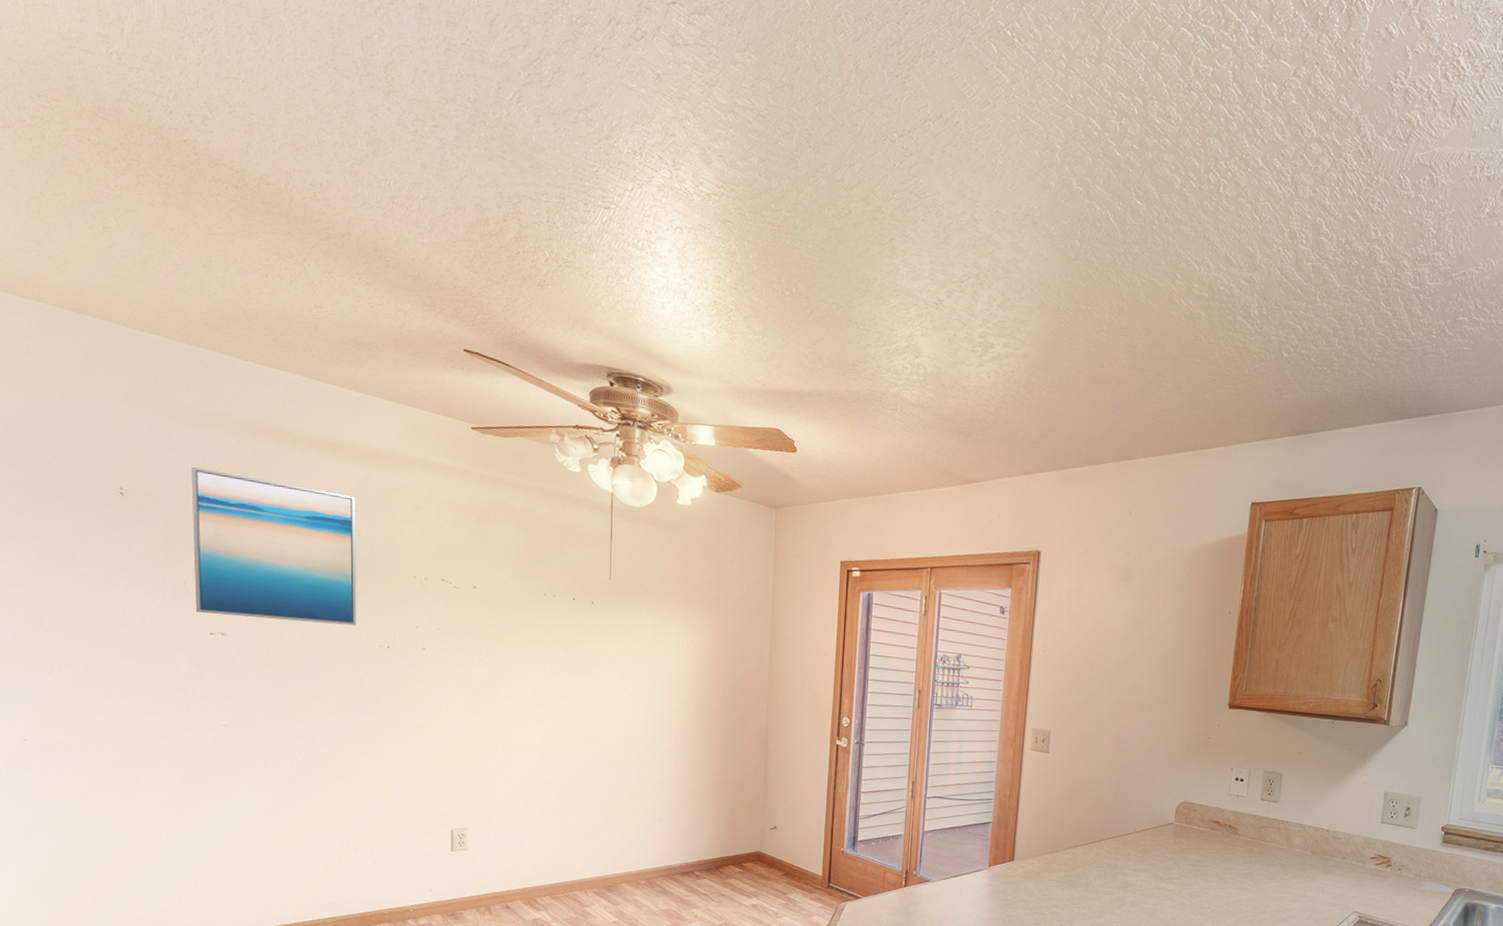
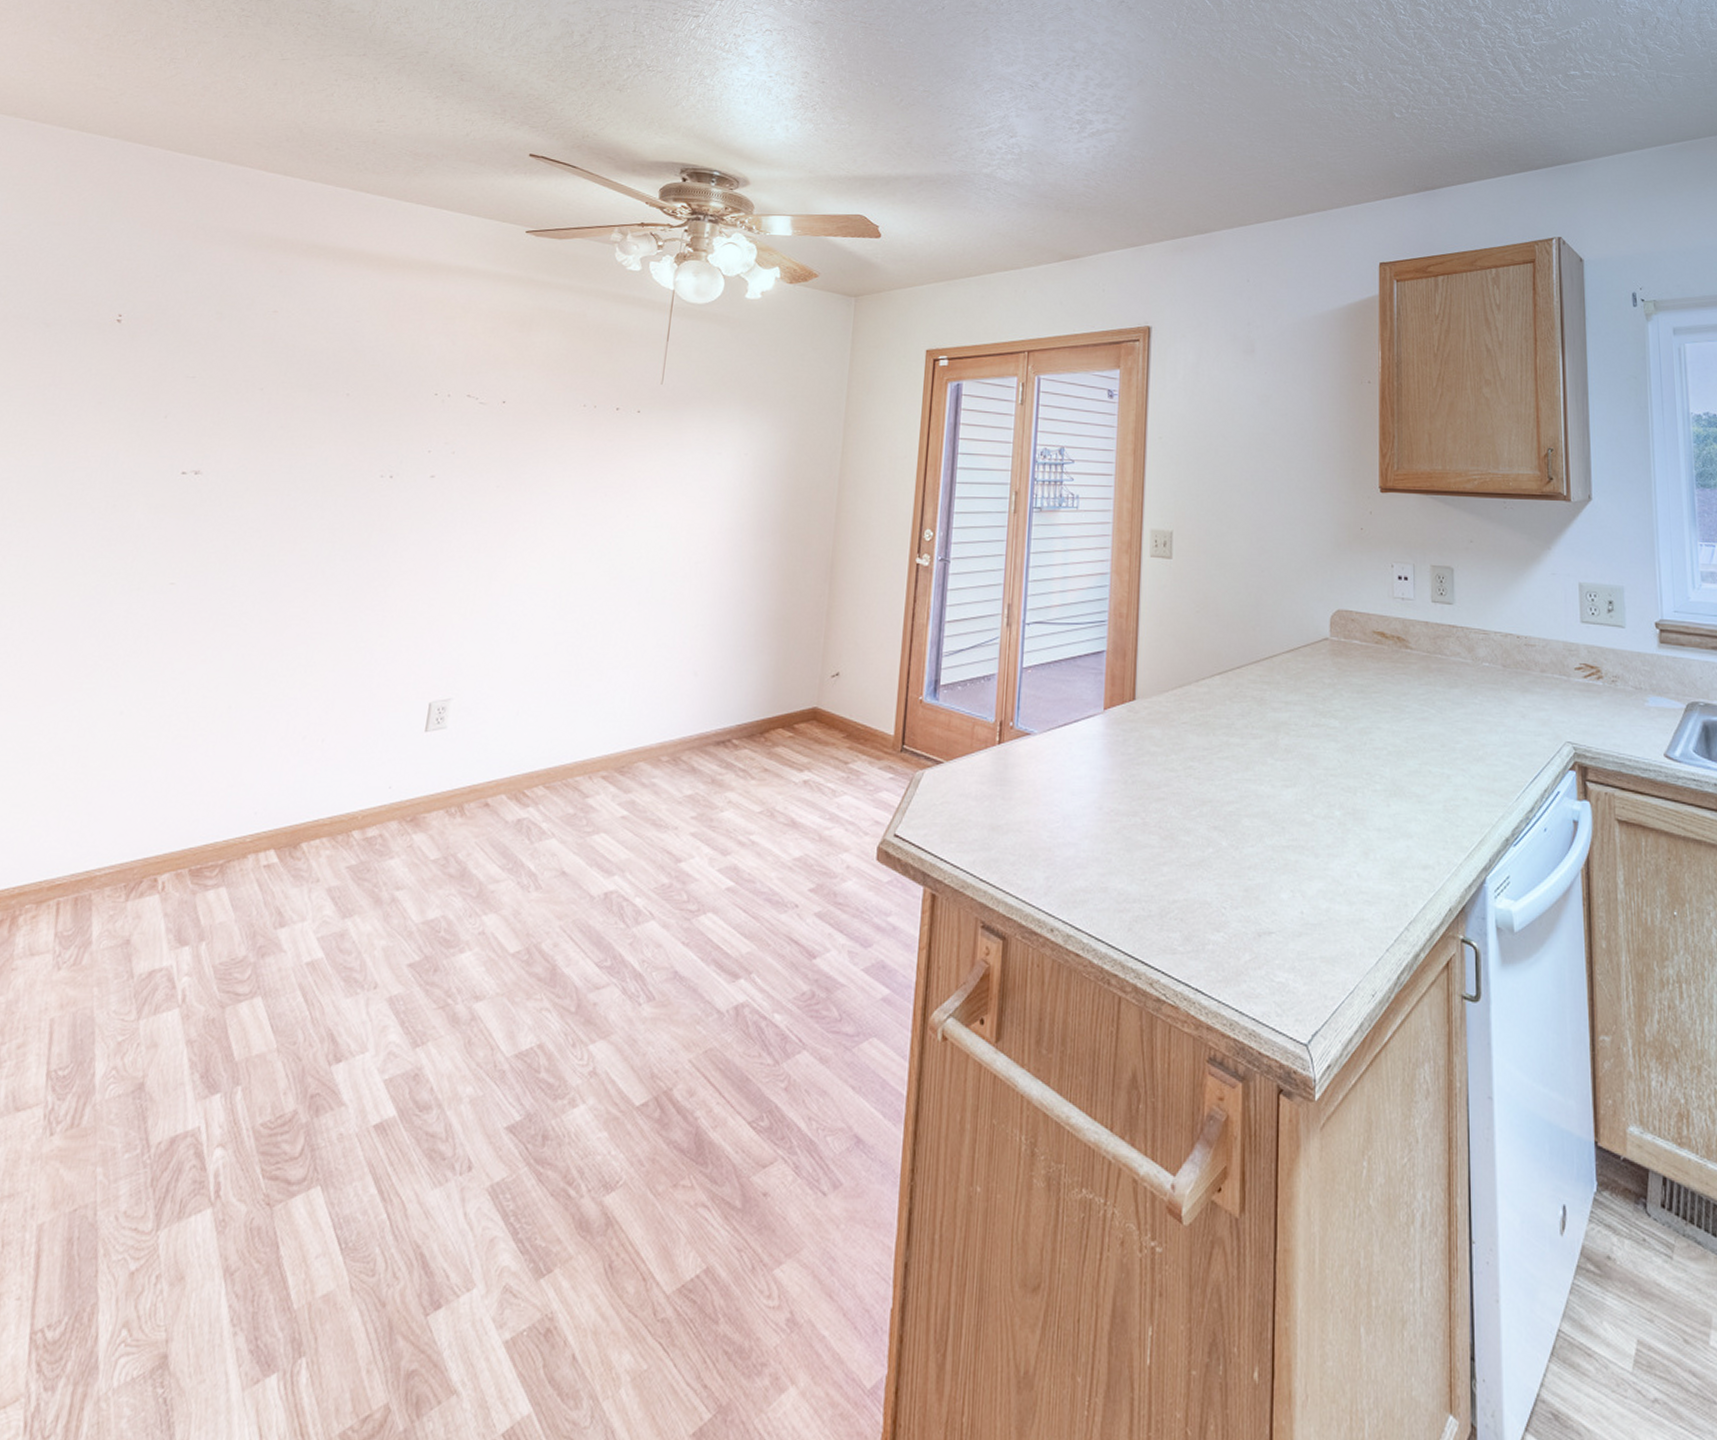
wall art: present [191,467,357,626] -> none [171,289,384,454]

